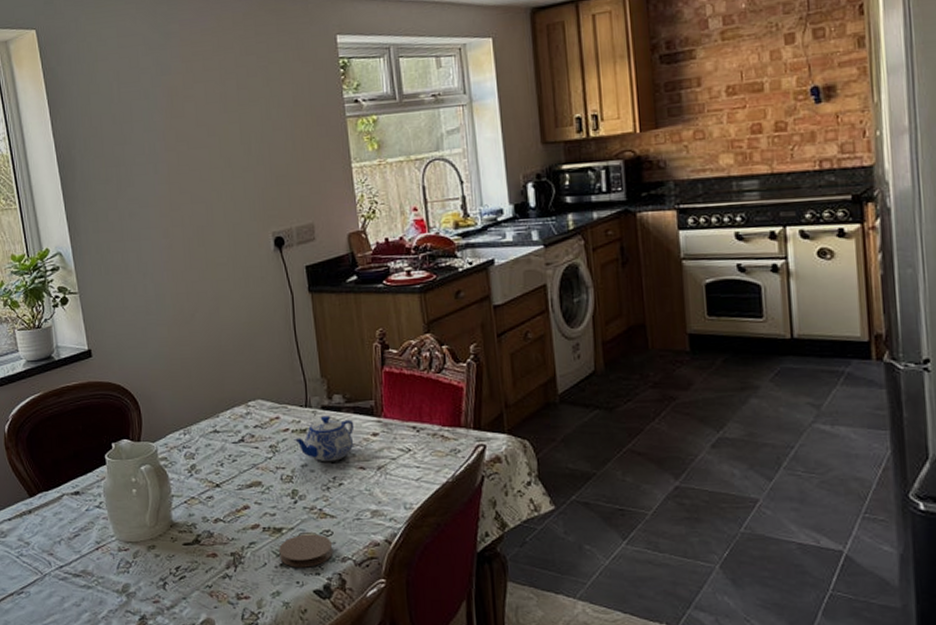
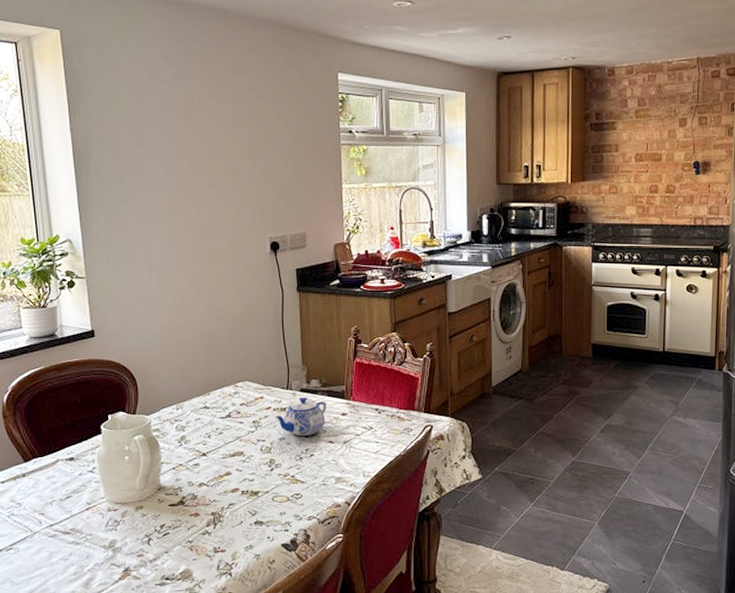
coaster: present [279,534,334,568] -> none [254,497,301,525]

